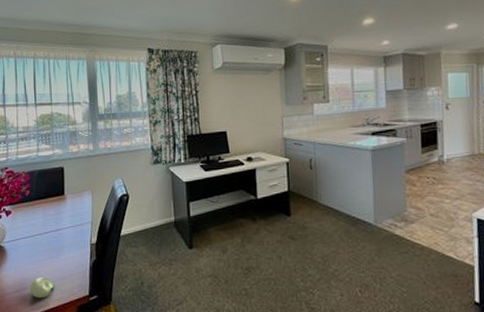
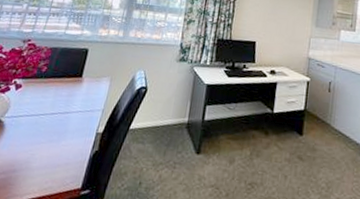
decorative egg: present [29,277,54,299] -> none [18,161,47,185]

